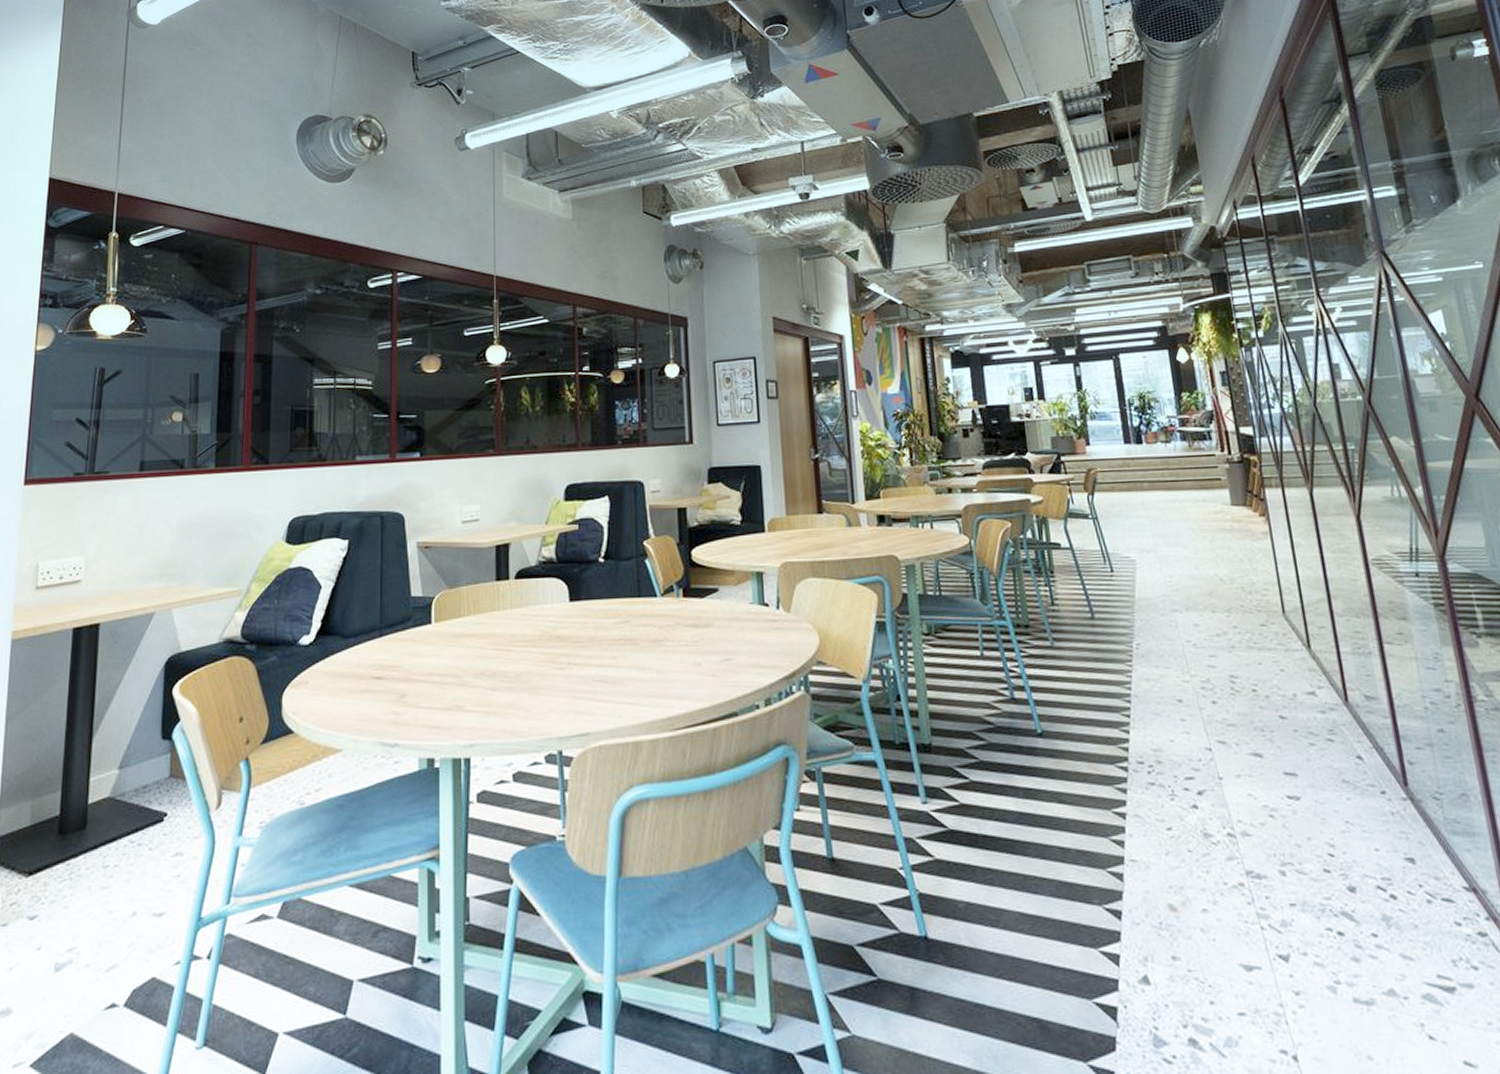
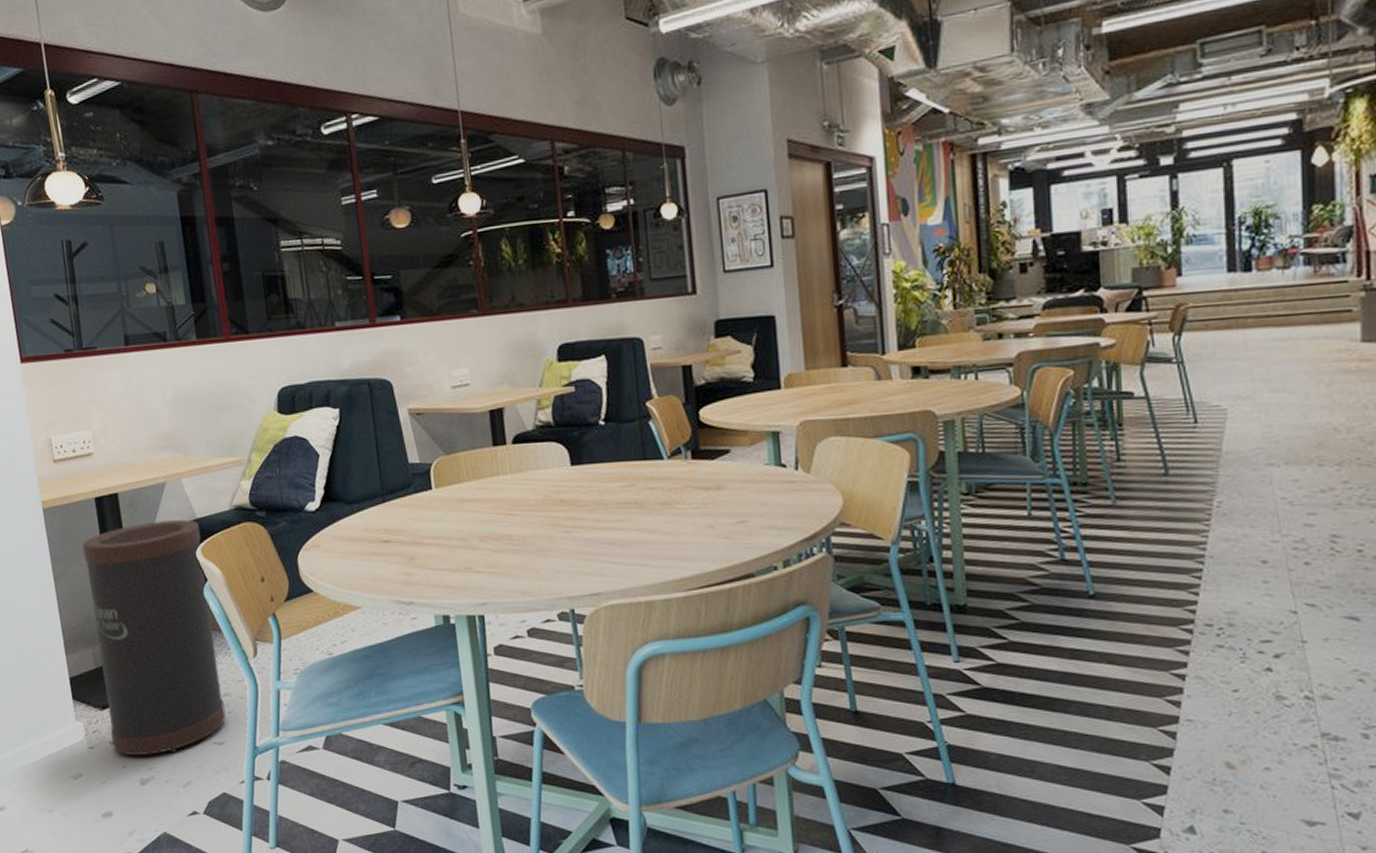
trash can: none [30,653,183,933] -> present [82,519,226,755]

